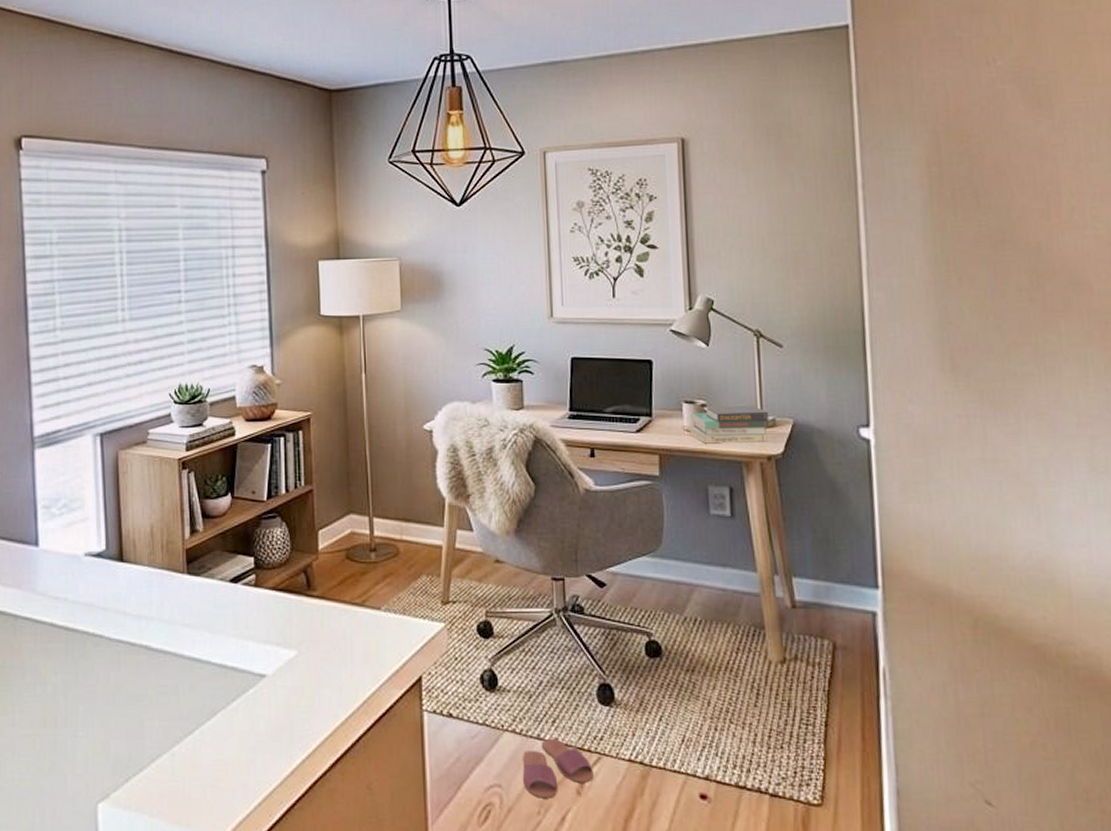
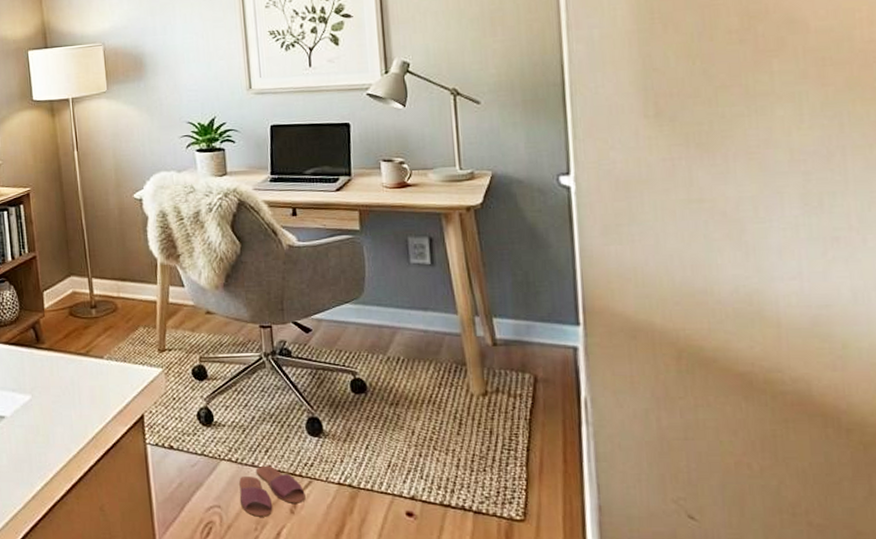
books: present [689,405,770,444] -> none [388,160,469,199]

